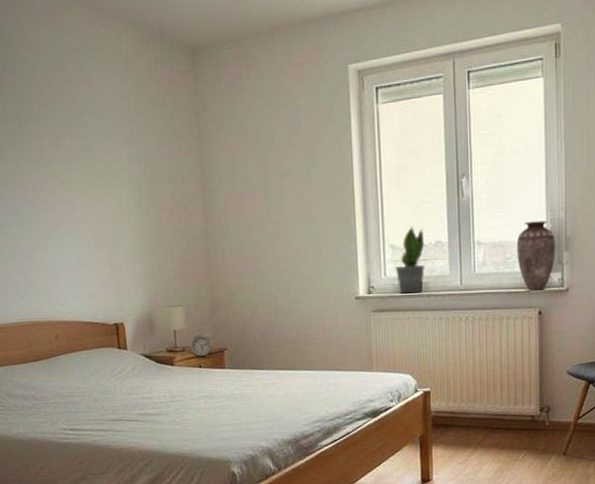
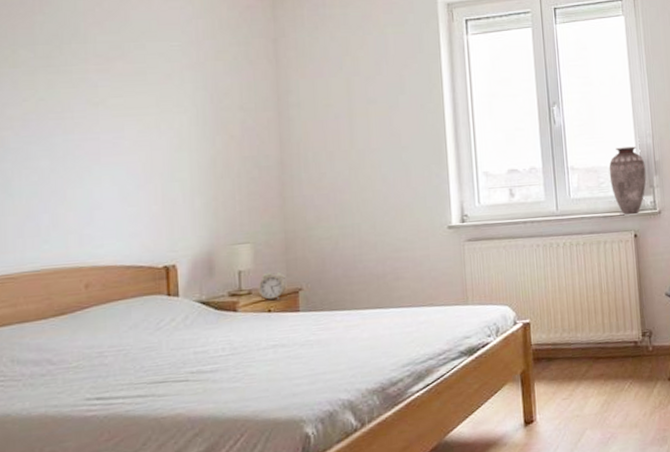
potted plant: present [395,227,426,295] -> none [489,154,521,222]

